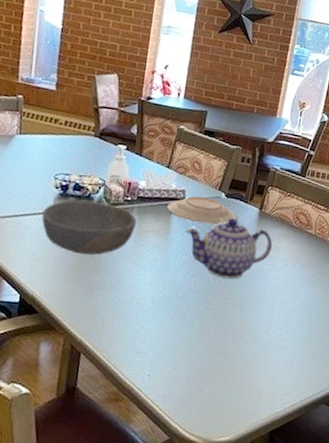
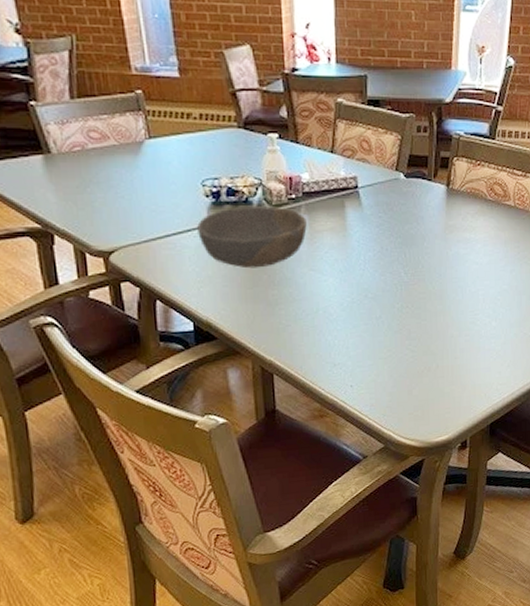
plate: present [166,196,237,225] -> none [338,181,422,212]
teapot: present [185,218,273,279] -> none [365,201,467,271]

